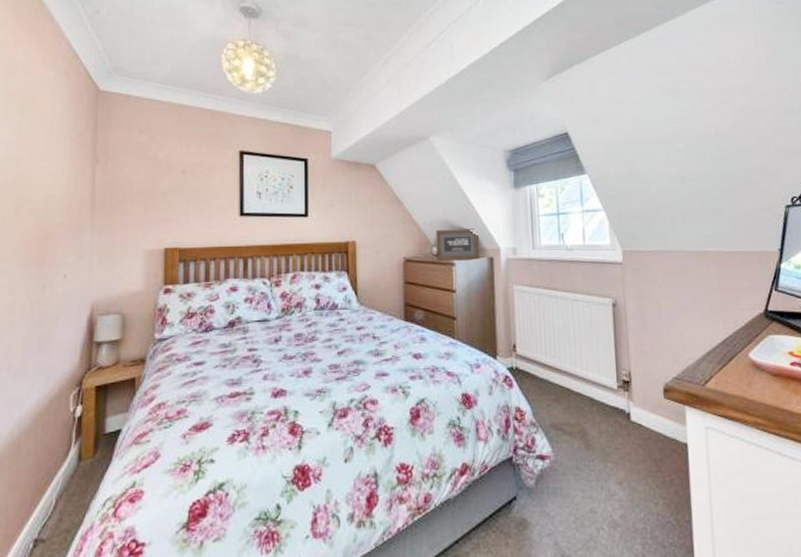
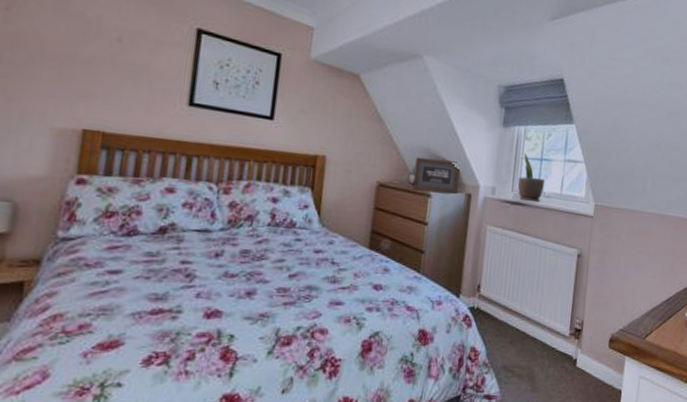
potted plant: none [537,210,565,257] -> present [517,153,545,203]

